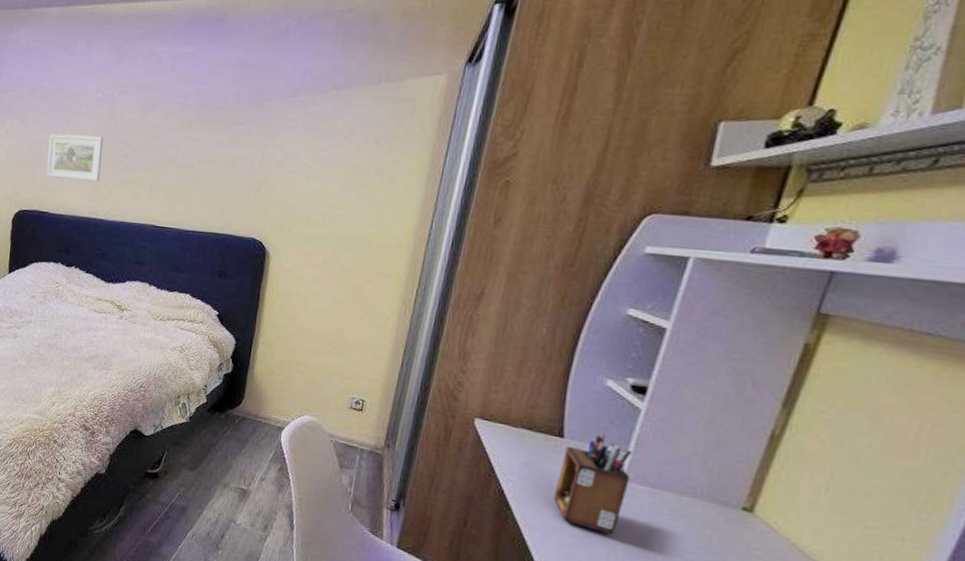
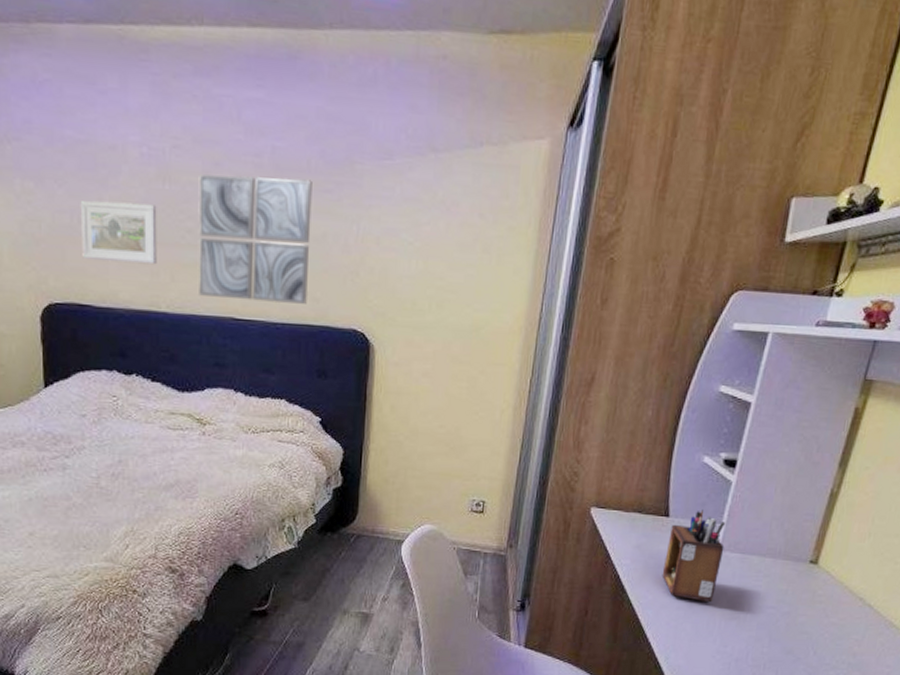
wall art: none [129,113,228,216] -> present [198,174,312,304]

